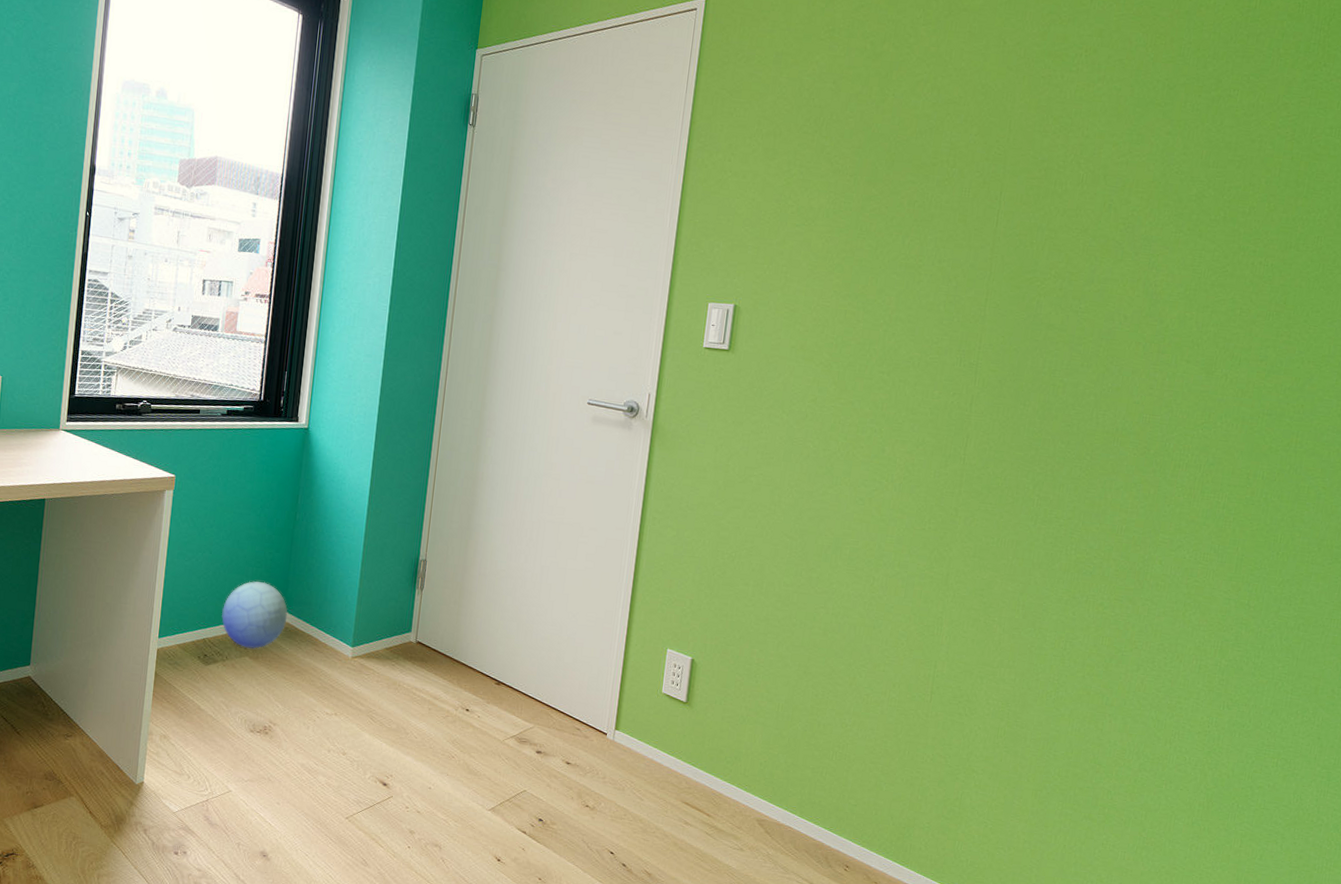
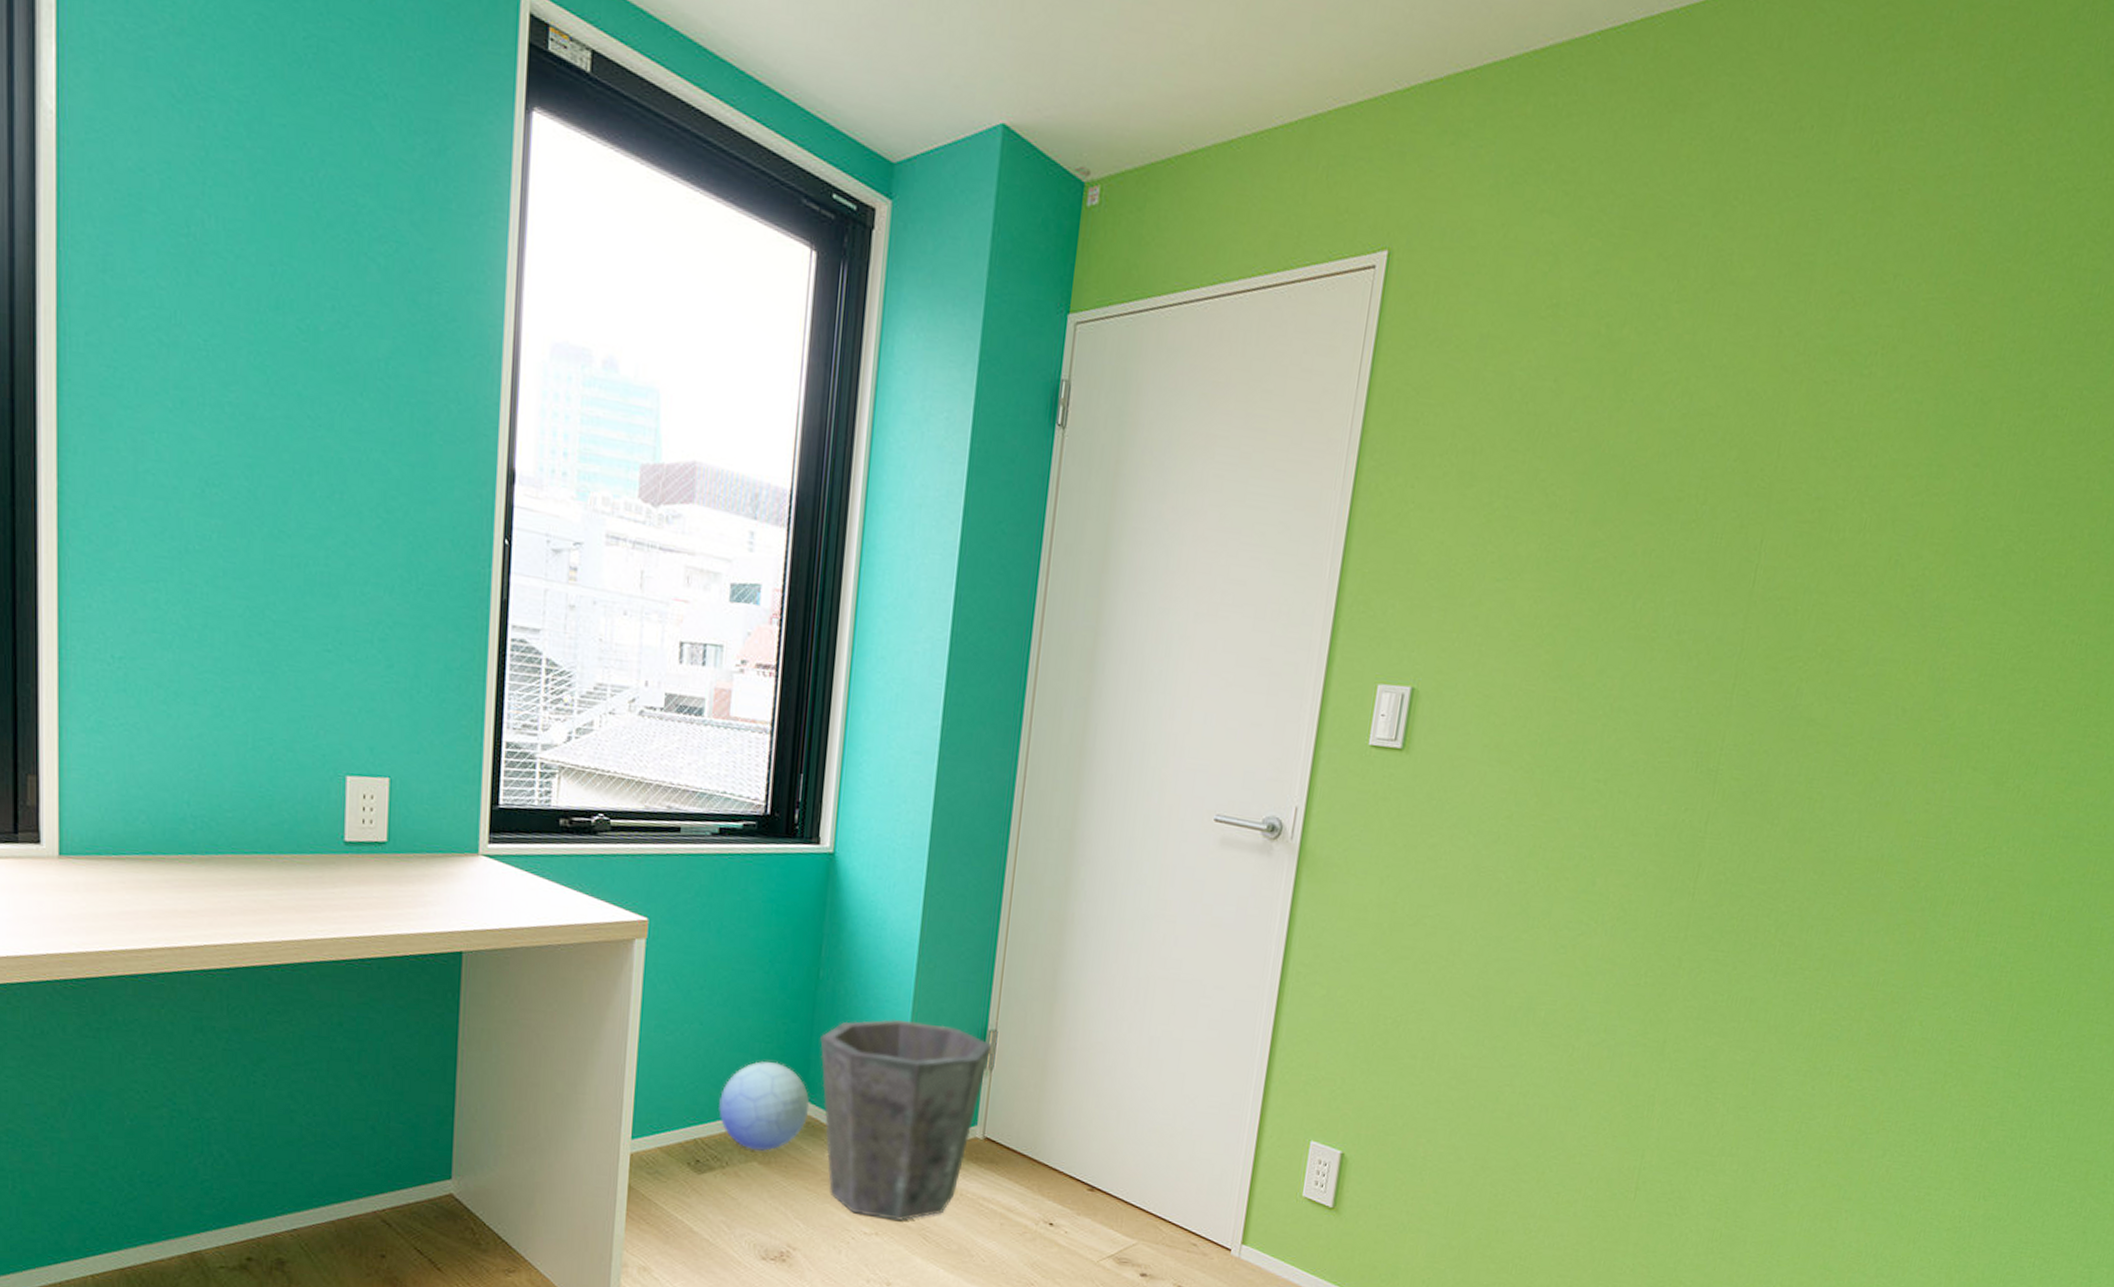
waste bin: none [296,550,423,704] -> present [820,1019,992,1220]

